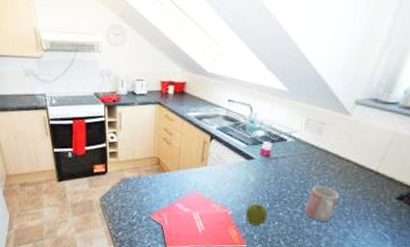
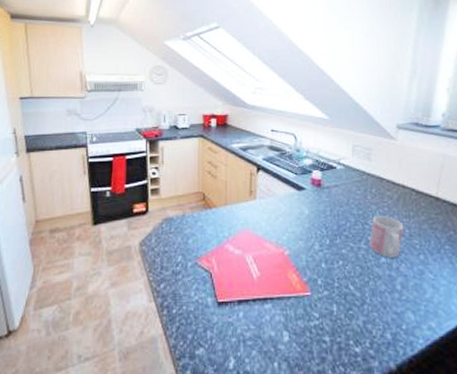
fruit: present [246,203,268,226] -> none [305,240,330,267]

